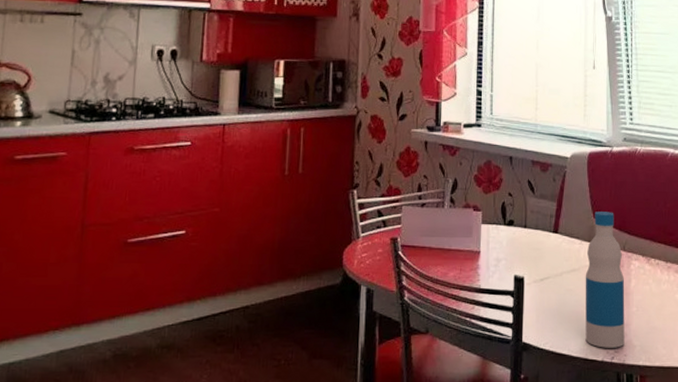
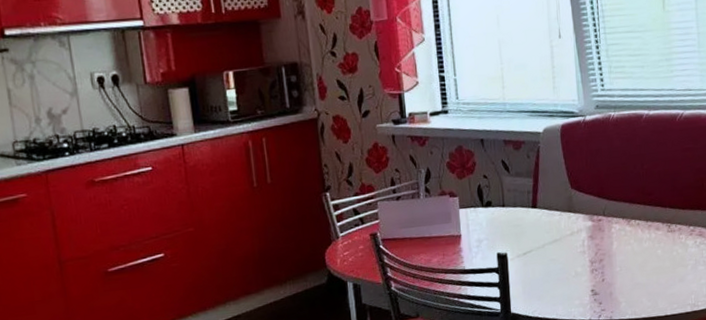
bottle: present [585,211,625,348] -> none [567,180,611,309]

